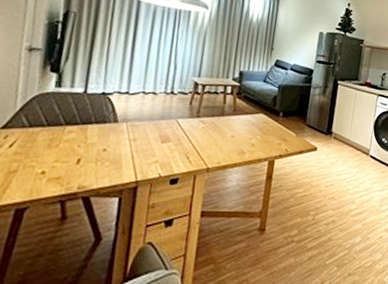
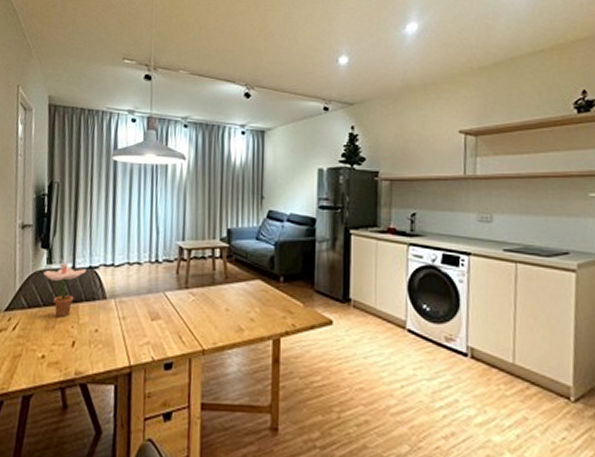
flower: none [50,80,99,137] -> present [43,254,86,317]

